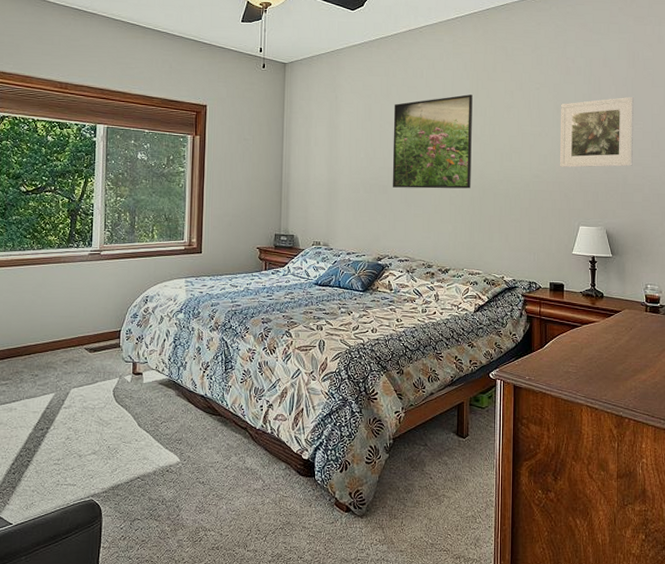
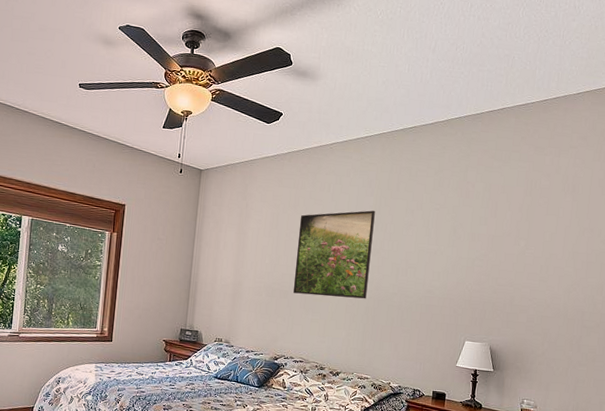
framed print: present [559,96,635,168] -> none [451,222,528,289]

